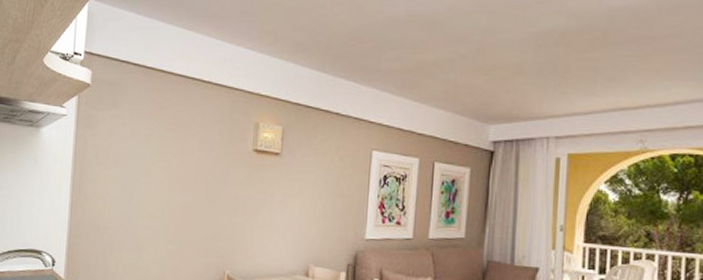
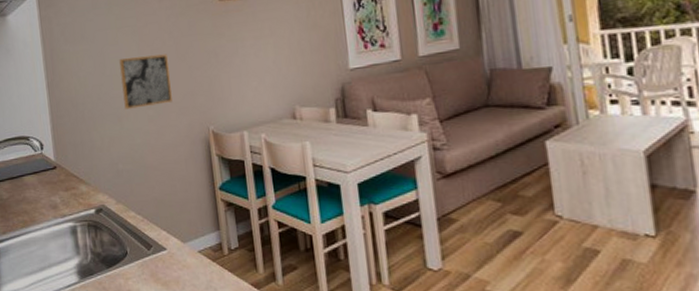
wall art: none [146,191,197,242] -> present [119,54,172,109]

